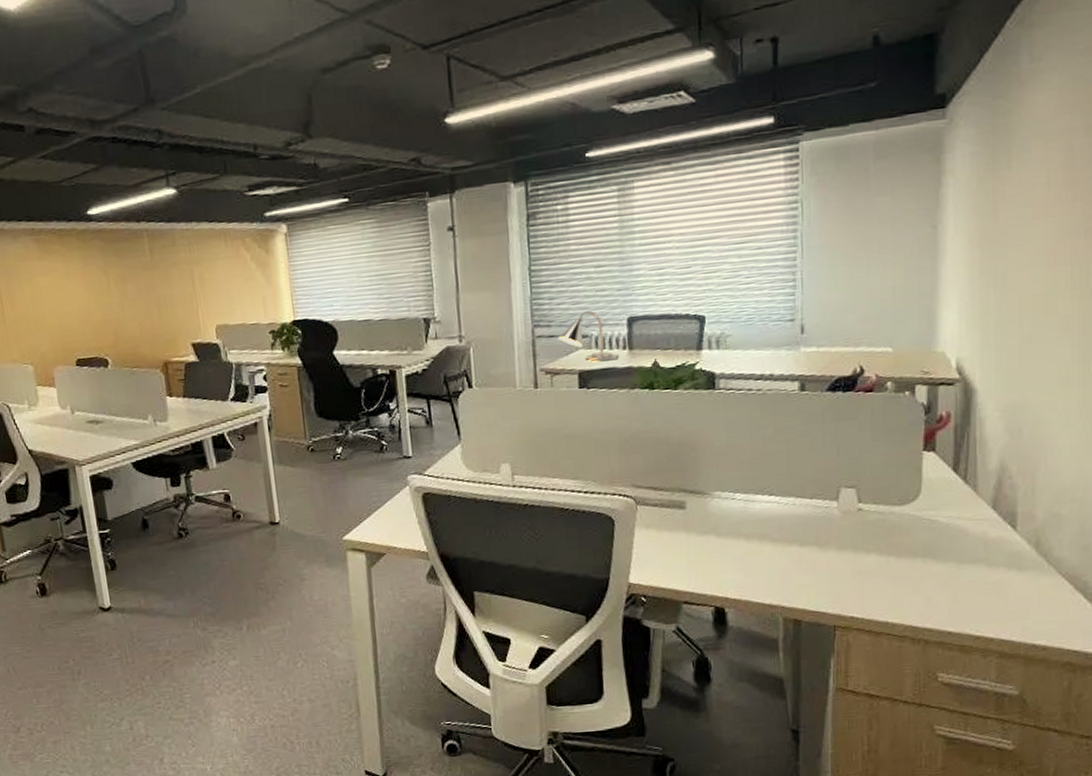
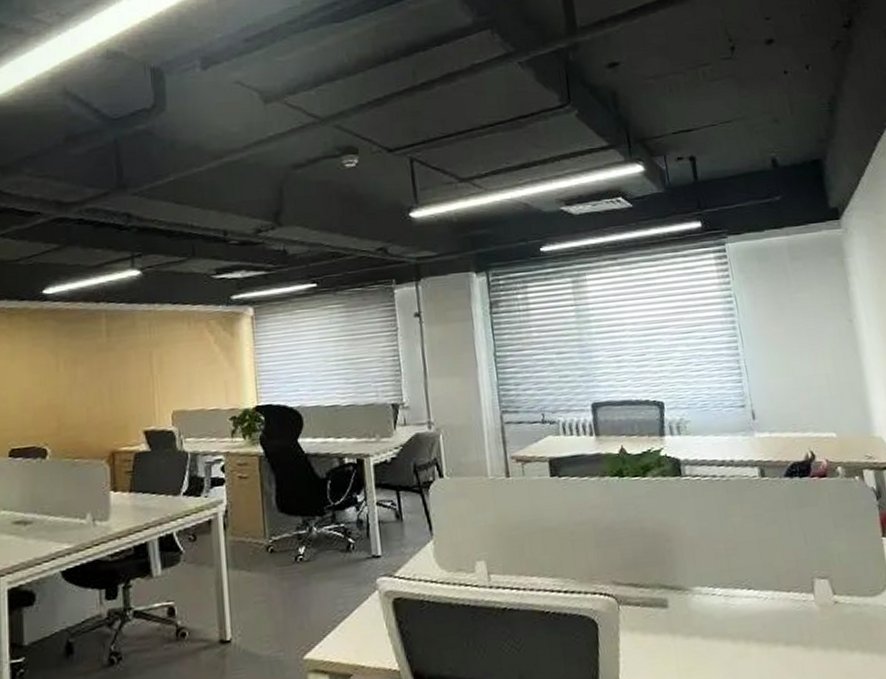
table lamp: present [558,311,620,362] -> none [526,397,587,448]

